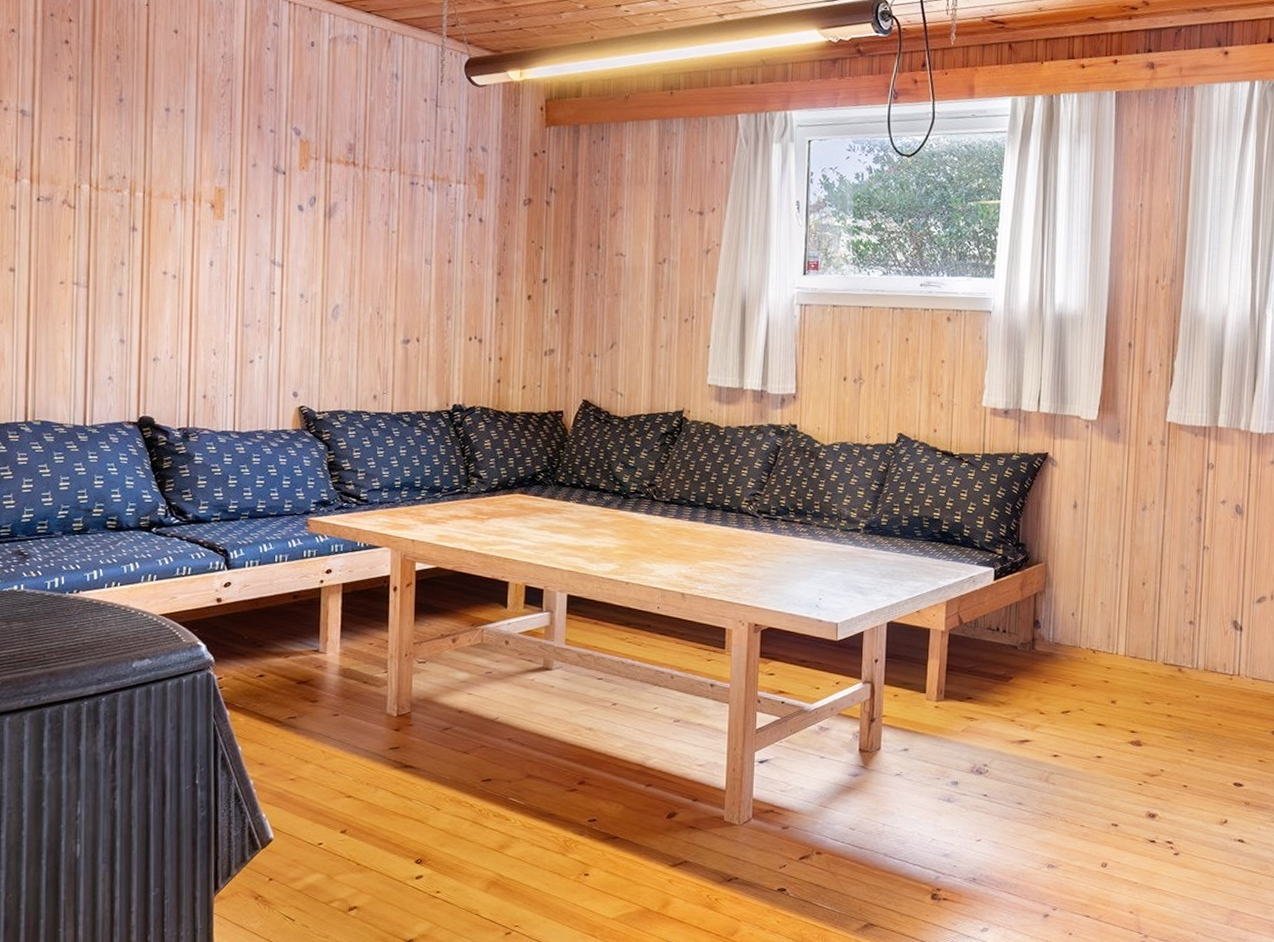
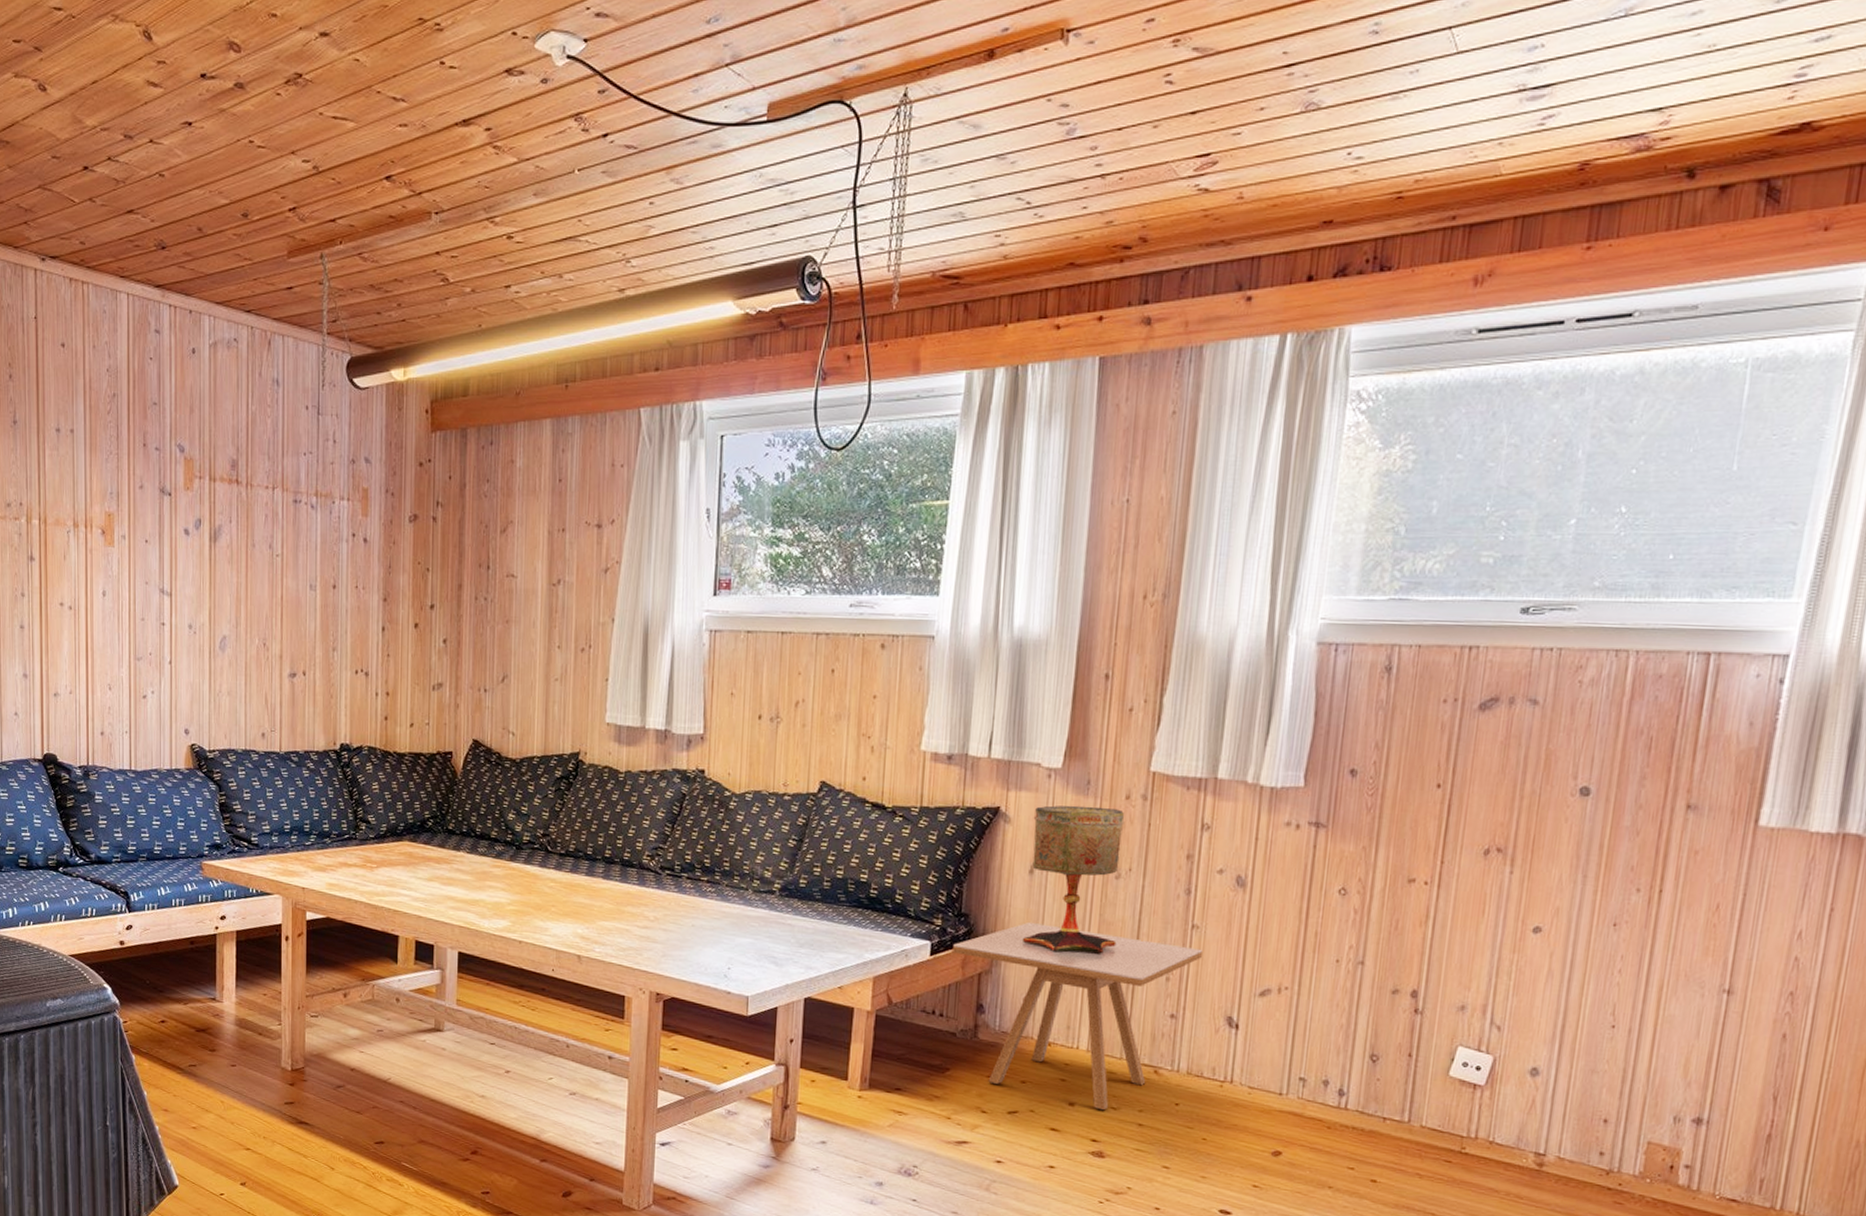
side table: none [1012,548,1212,706] -> present [953,921,1202,1111]
table lamp: none [1069,450,1148,574] -> present [1022,805,1125,954]

